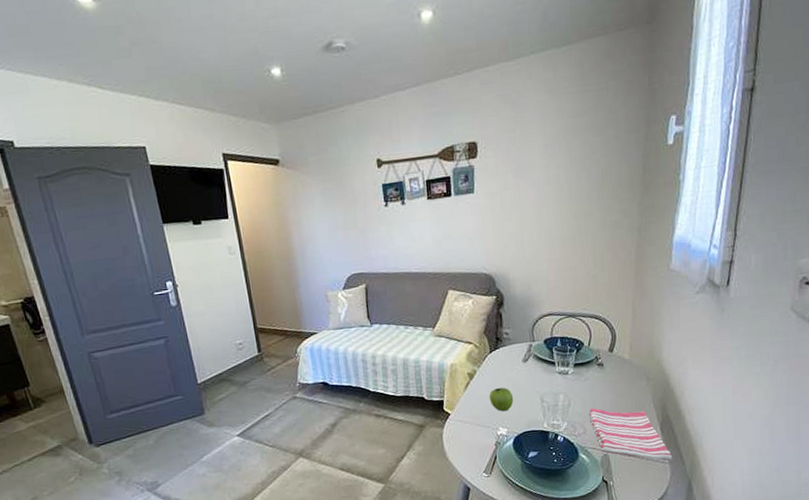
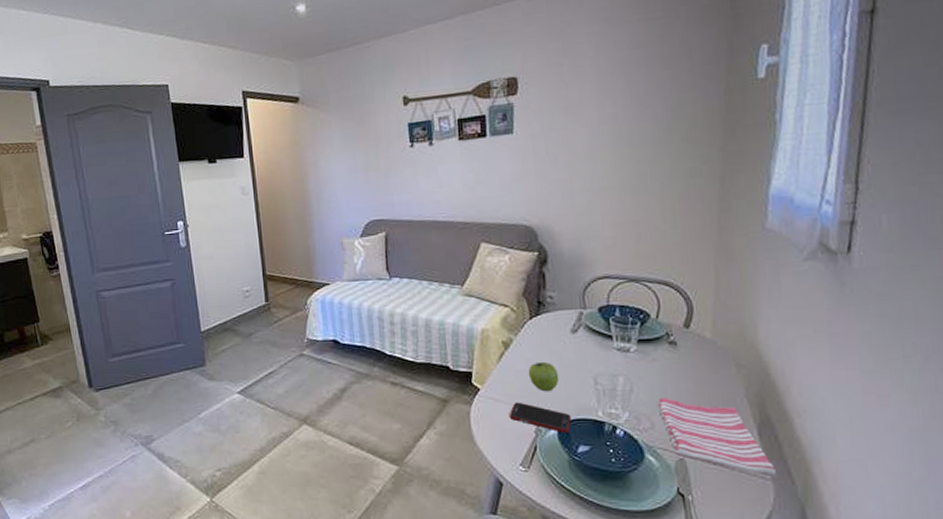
cell phone: none [475,421,524,443] -> present [510,402,572,433]

